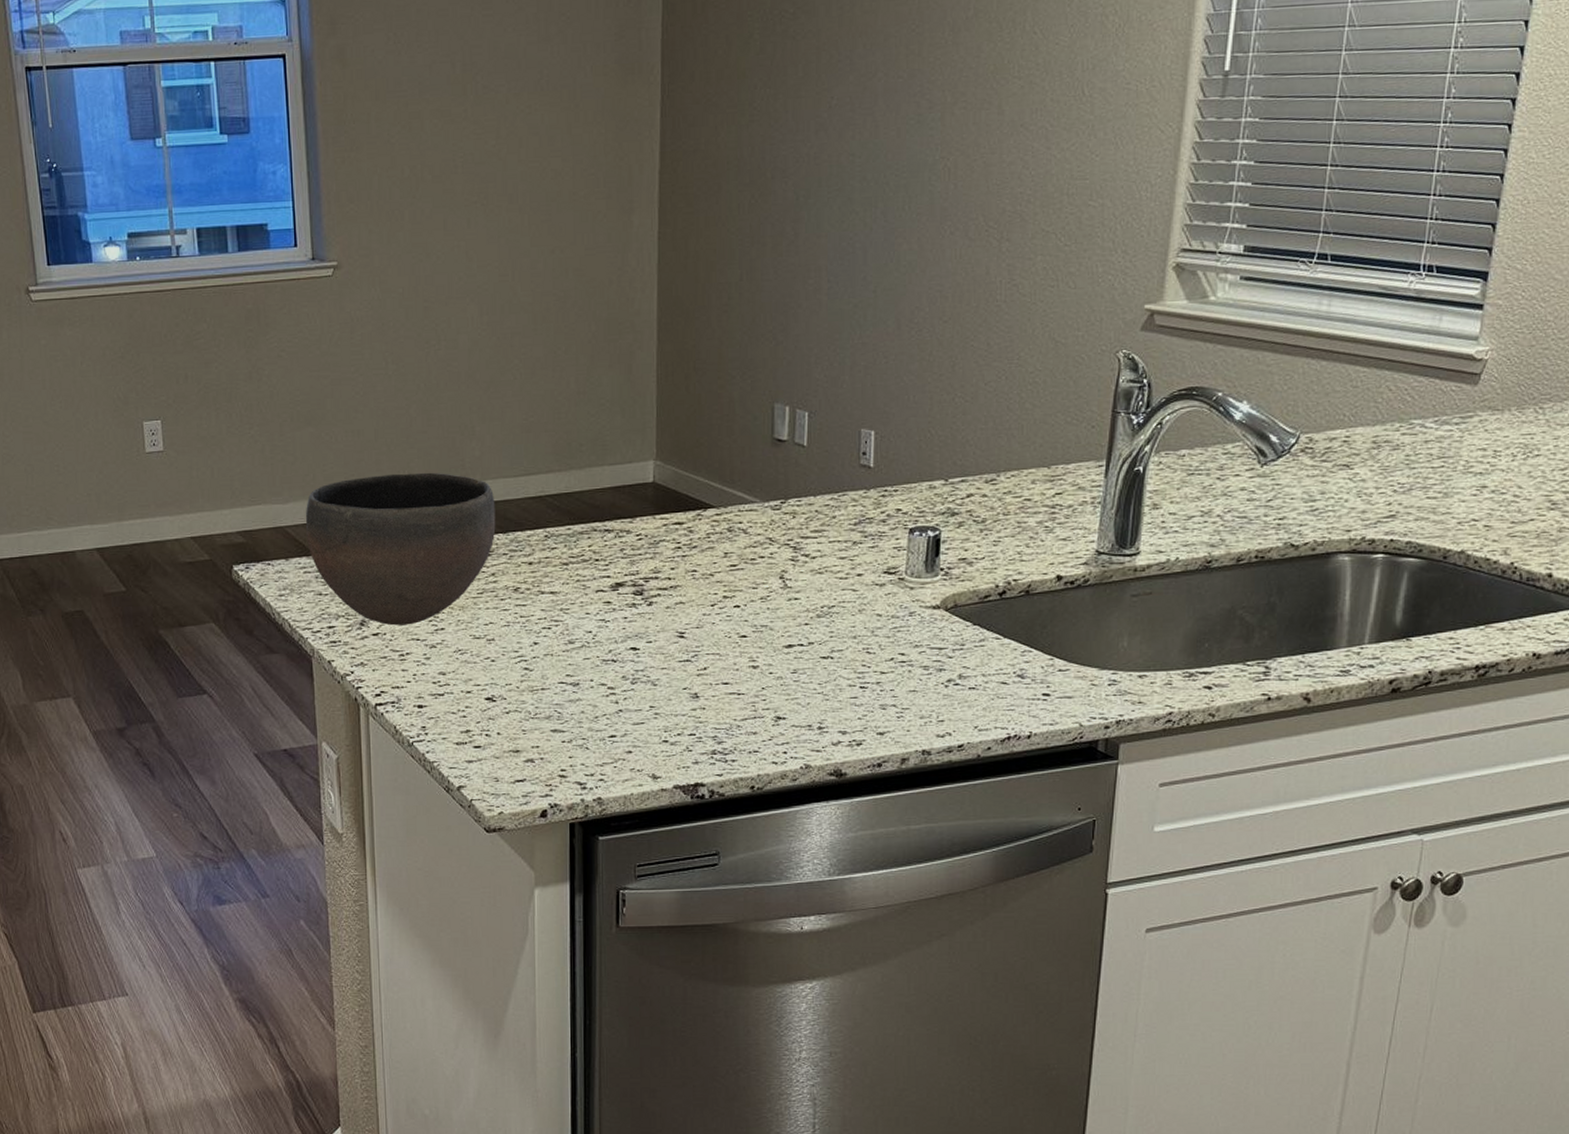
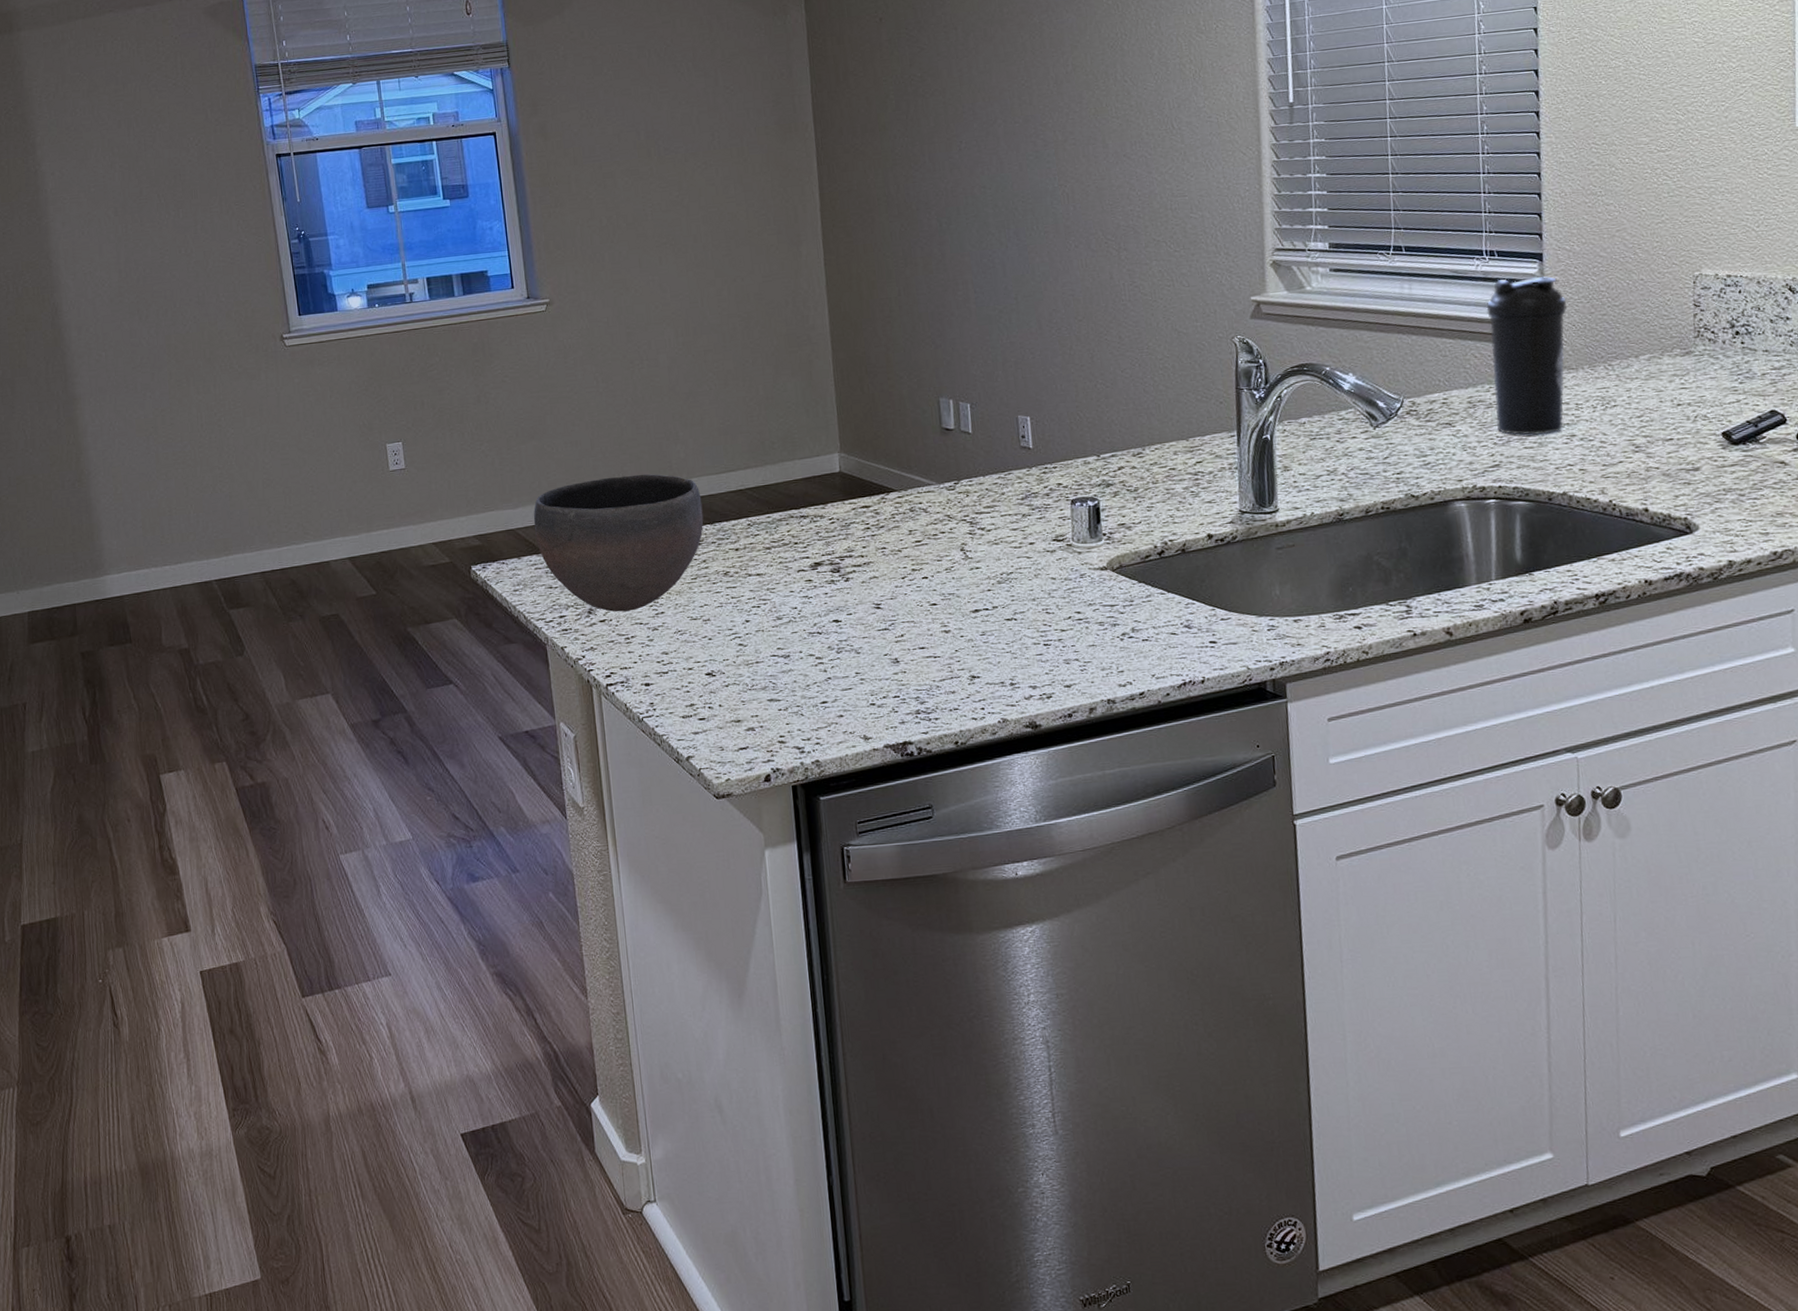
water bottle: none [1401,298,1506,485] -> present [1486,276,1568,436]

